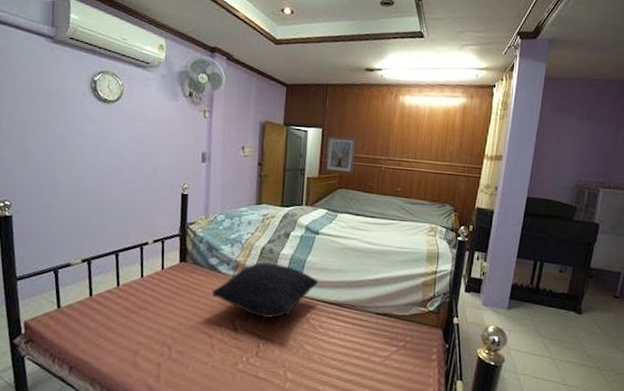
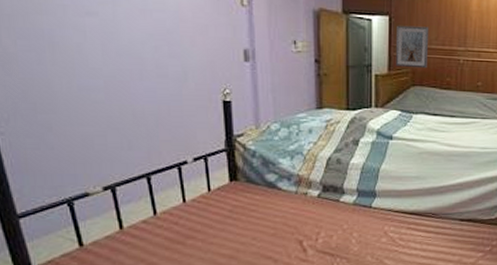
pillow: present [211,262,319,319] -> none [272,174,395,236]

